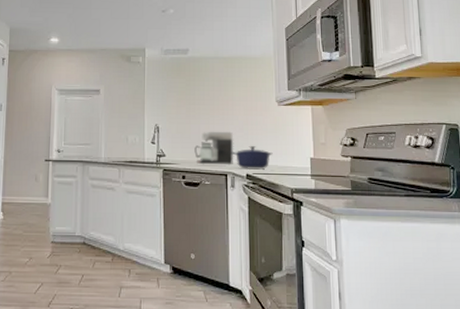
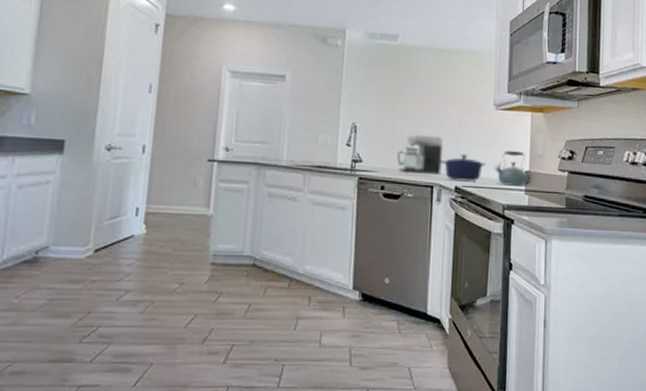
kettle: none [280,141,313,172] -> present [494,151,528,186]

